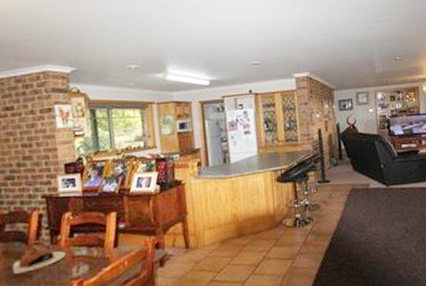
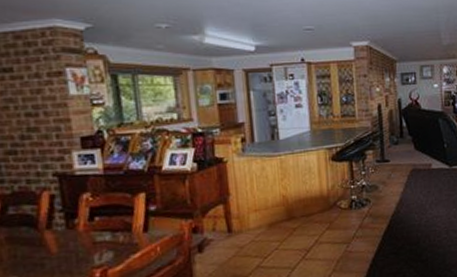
teapot: present [13,239,66,274] -> none [19,223,85,263]

